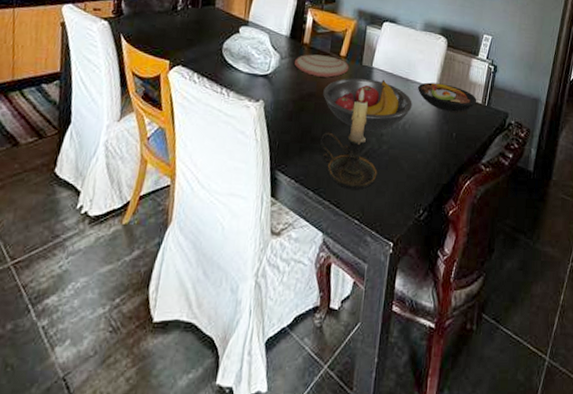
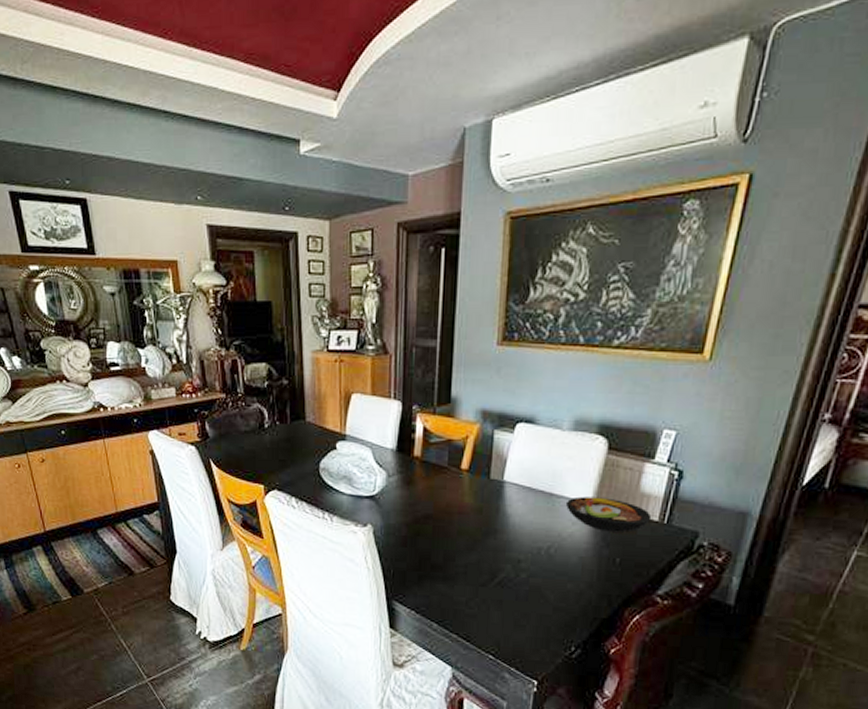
plate: present [295,54,349,78] -> none [405,469,473,496]
candle holder: present [319,87,378,190] -> none [441,505,515,623]
fruit bowl: present [323,78,412,131] -> none [442,494,559,557]

